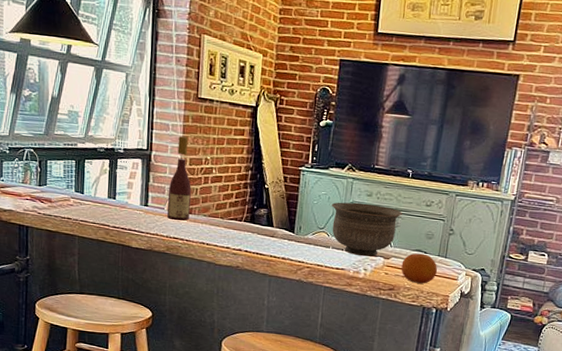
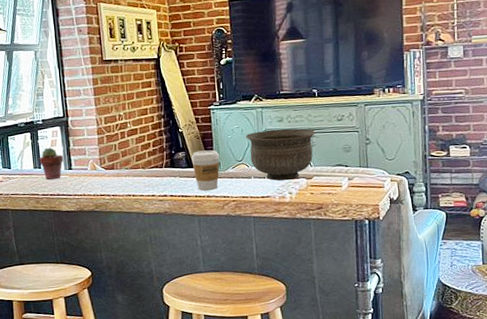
potted succulent: none [115,179,141,214] -> present [39,147,64,180]
wine bottle: present [167,136,191,222] -> none [88,98,112,179]
coffee cup: none [272,210,302,254] -> present [191,149,220,191]
fruit: present [401,253,438,284] -> none [325,167,362,198]

